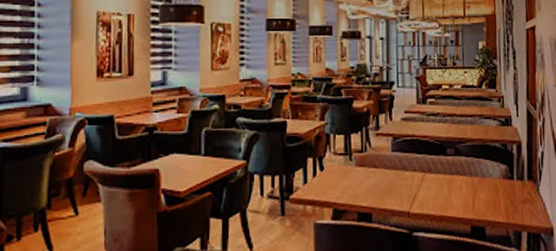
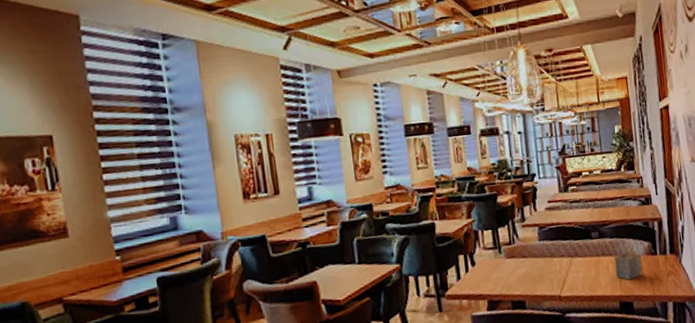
napkin holder: none [468,166,498,204] -> present [614,245,643,281]

